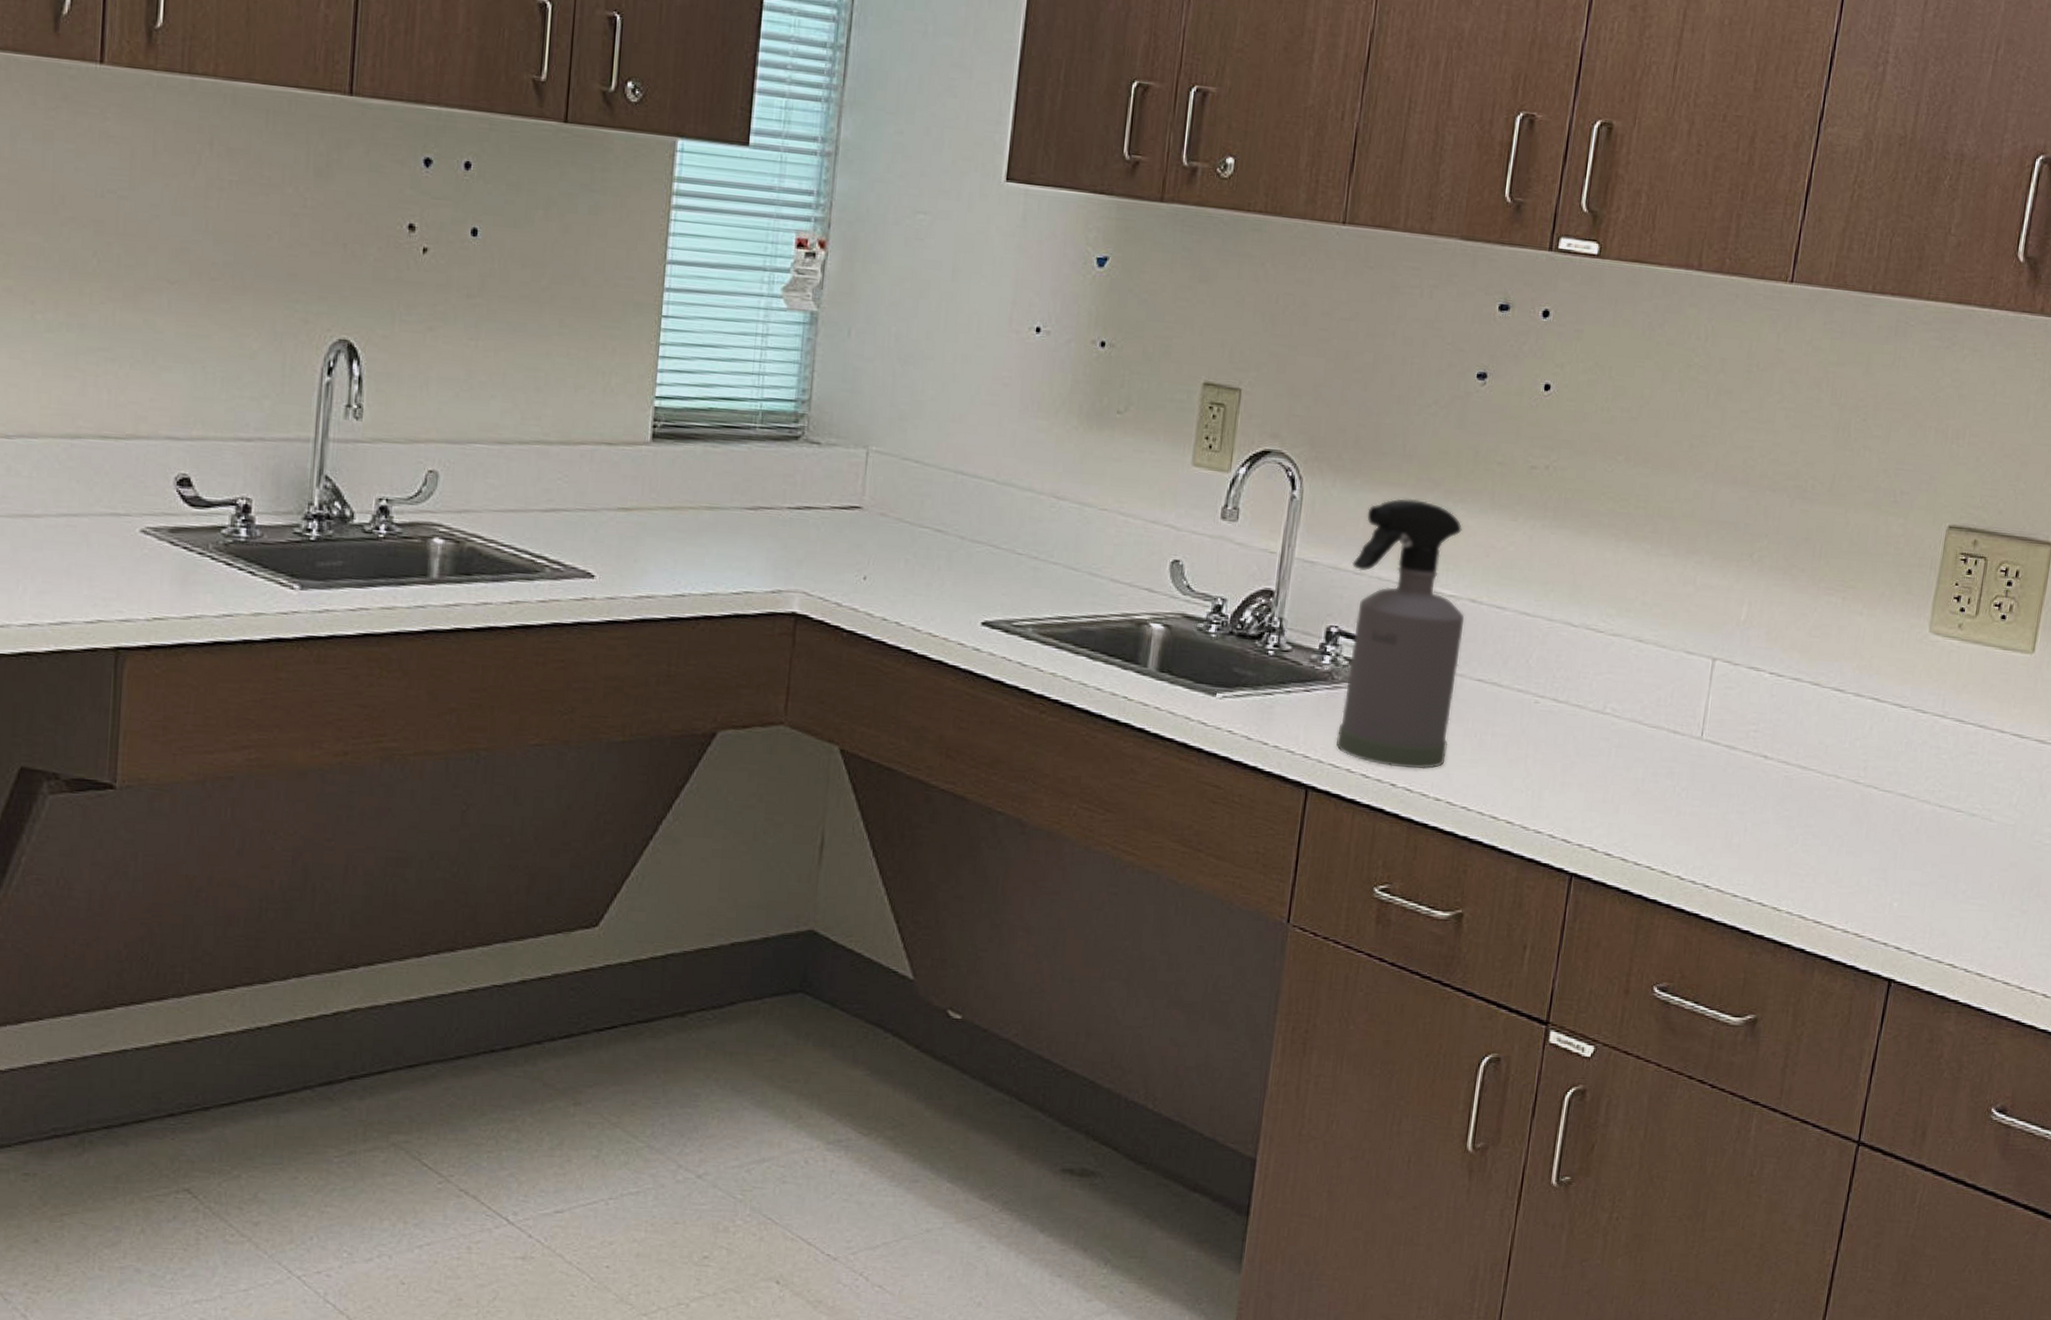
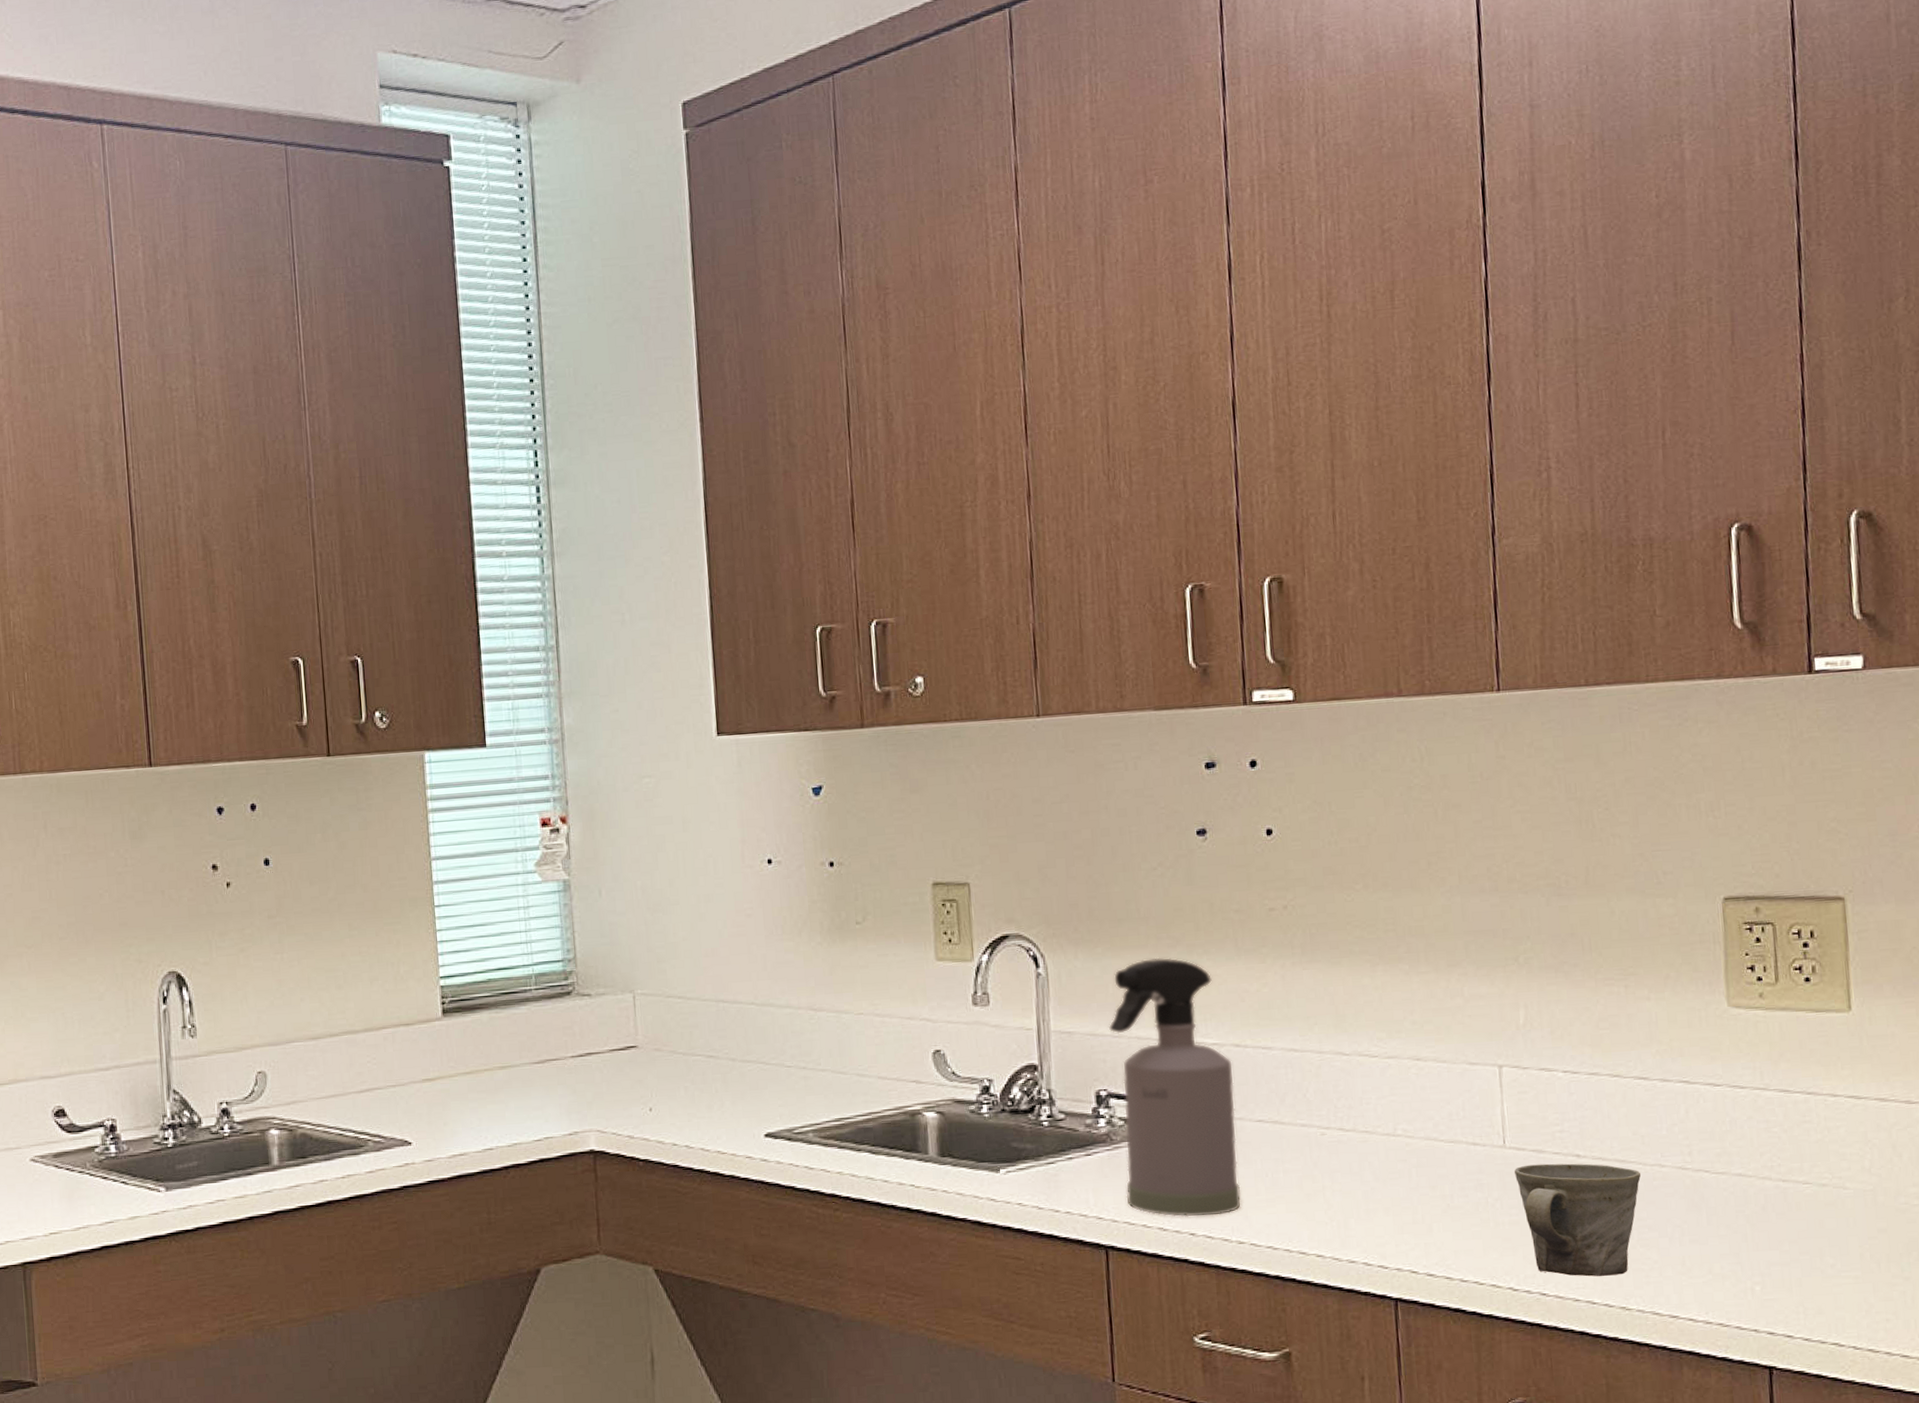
mug: none [1705,759,1817,877] -> present [1515,1163,1641,1277]

